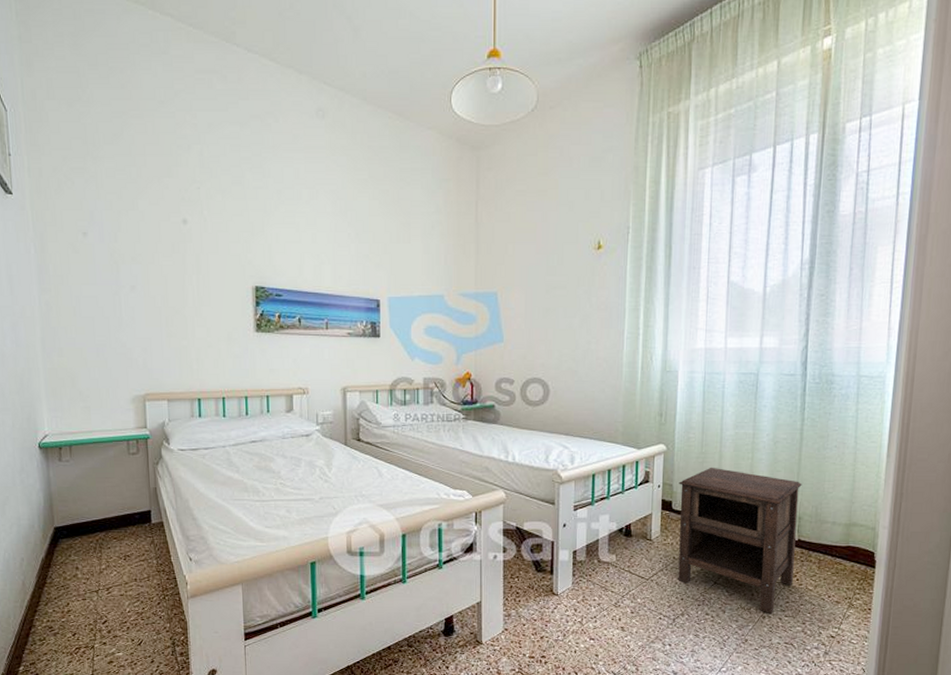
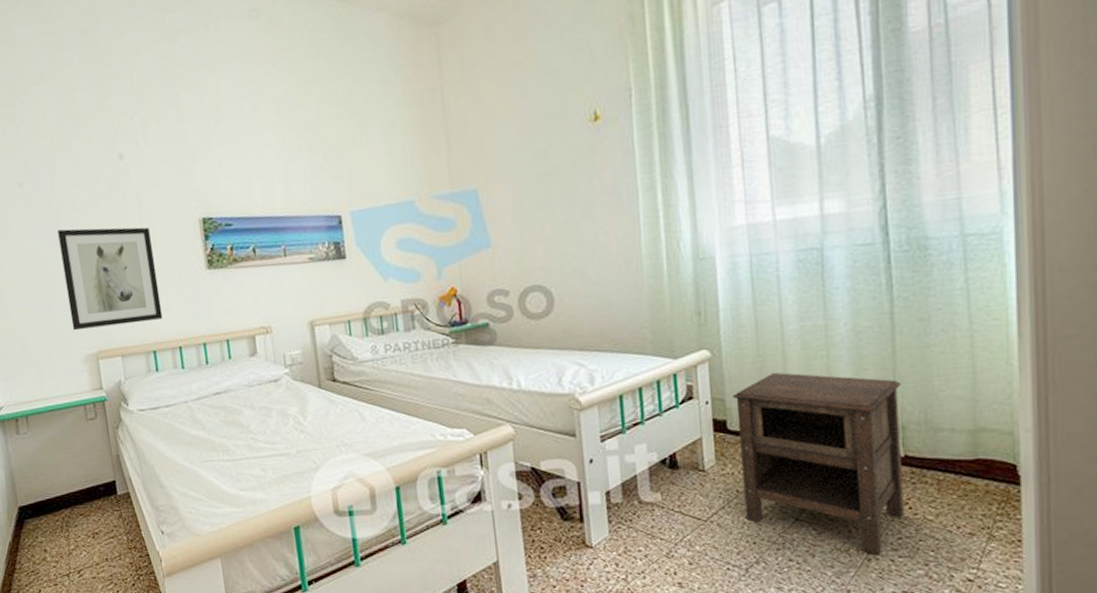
wall art: none [117,280,210,373] -> present [58,227,163,331]

